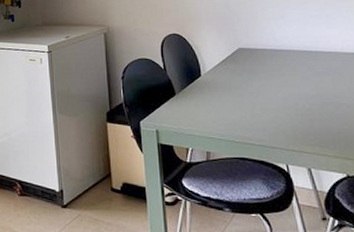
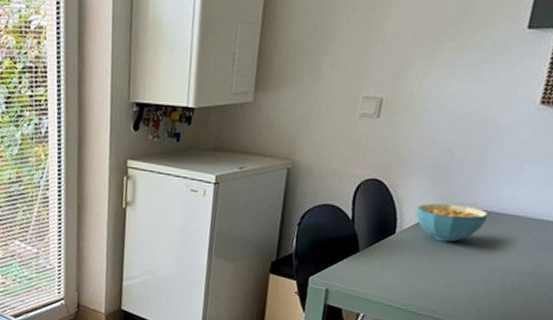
cereal bowl: none [213,46,270,78] -> present [415,203,489,243]

